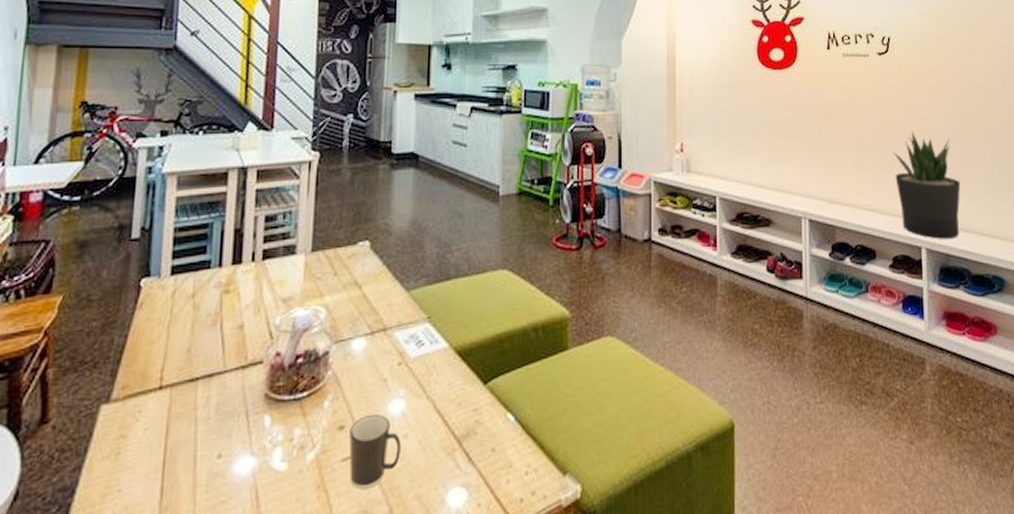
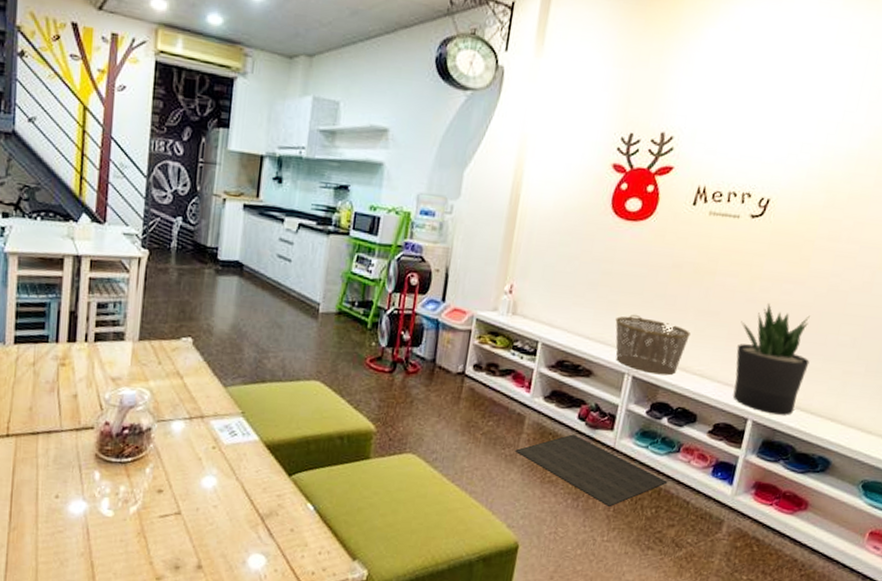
mug: present [349,413,401,489] -> none [165,484,211,542]
doormat: none [713,289,863,363] -> present [515,434,667,506]
basket: none [782,157,852,215] -> present [615,314,690,375]

